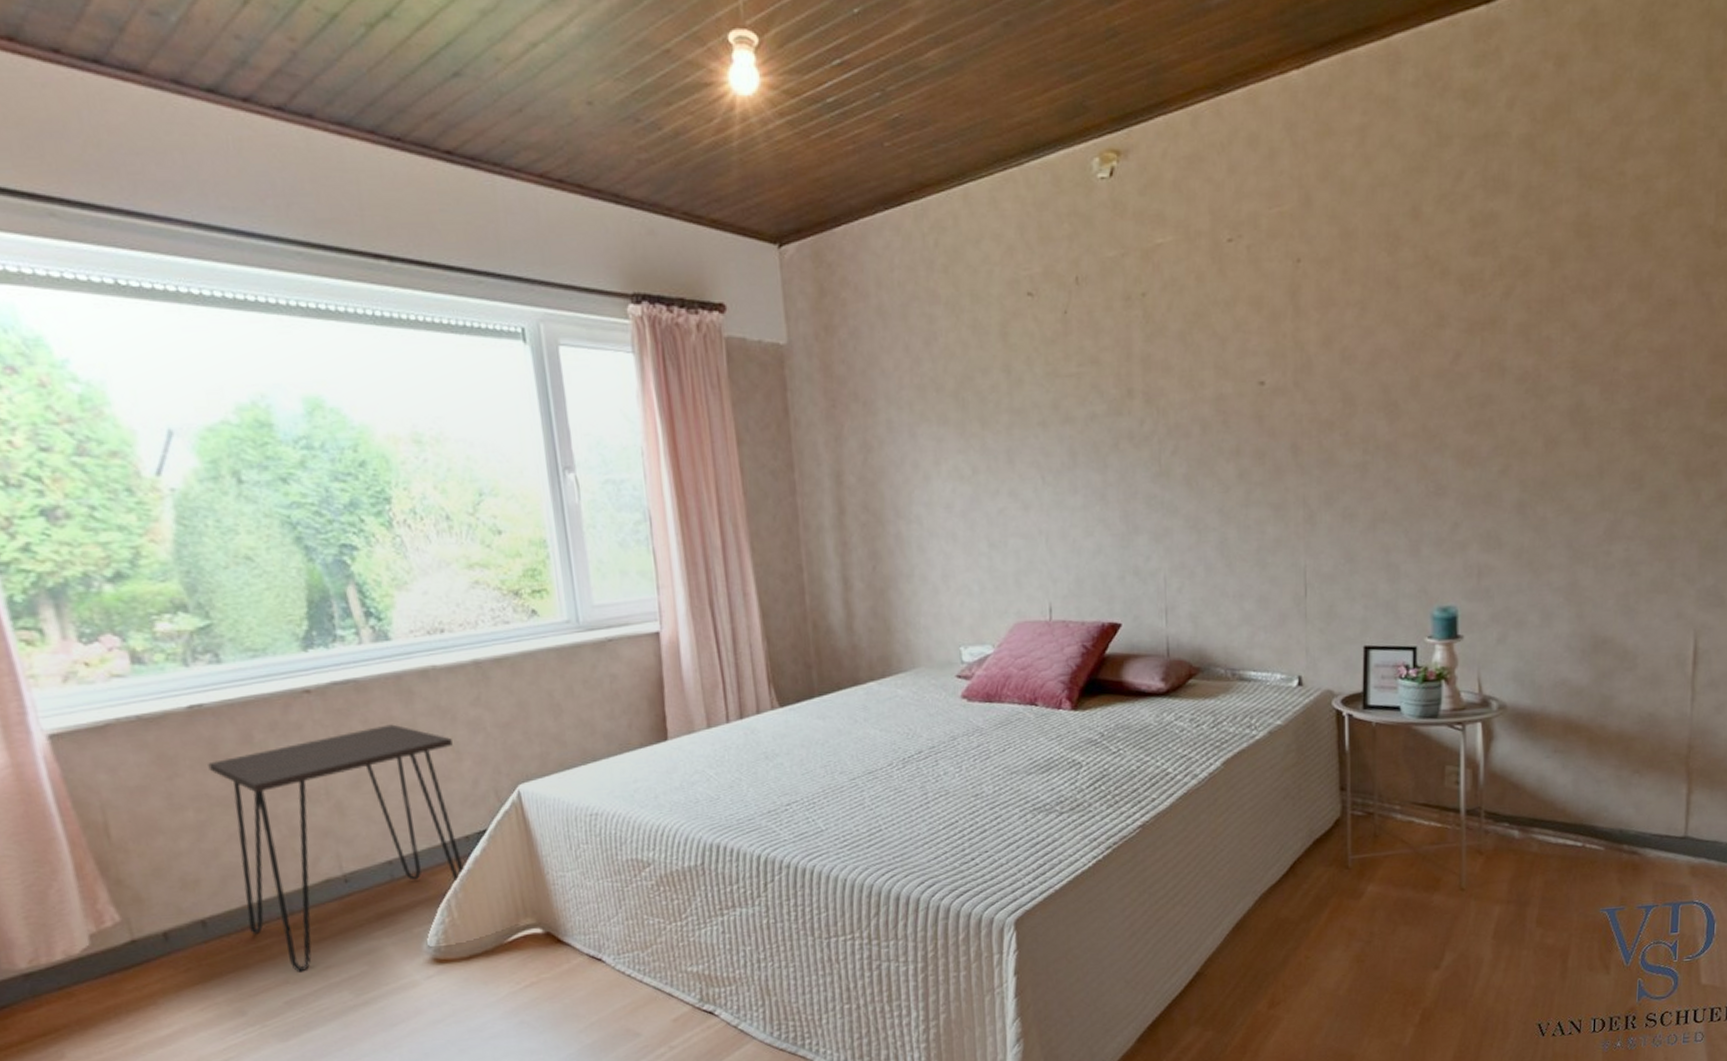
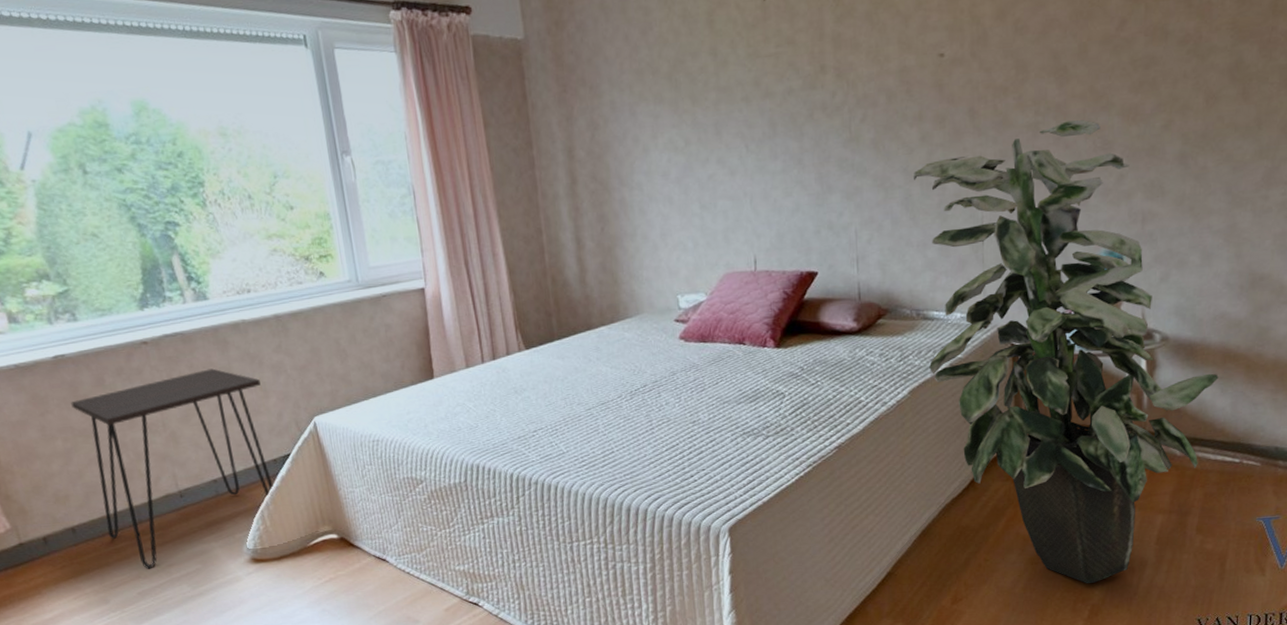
indoor plant: none [1229,461,1560,984] -> present [913,120,1219,583]

